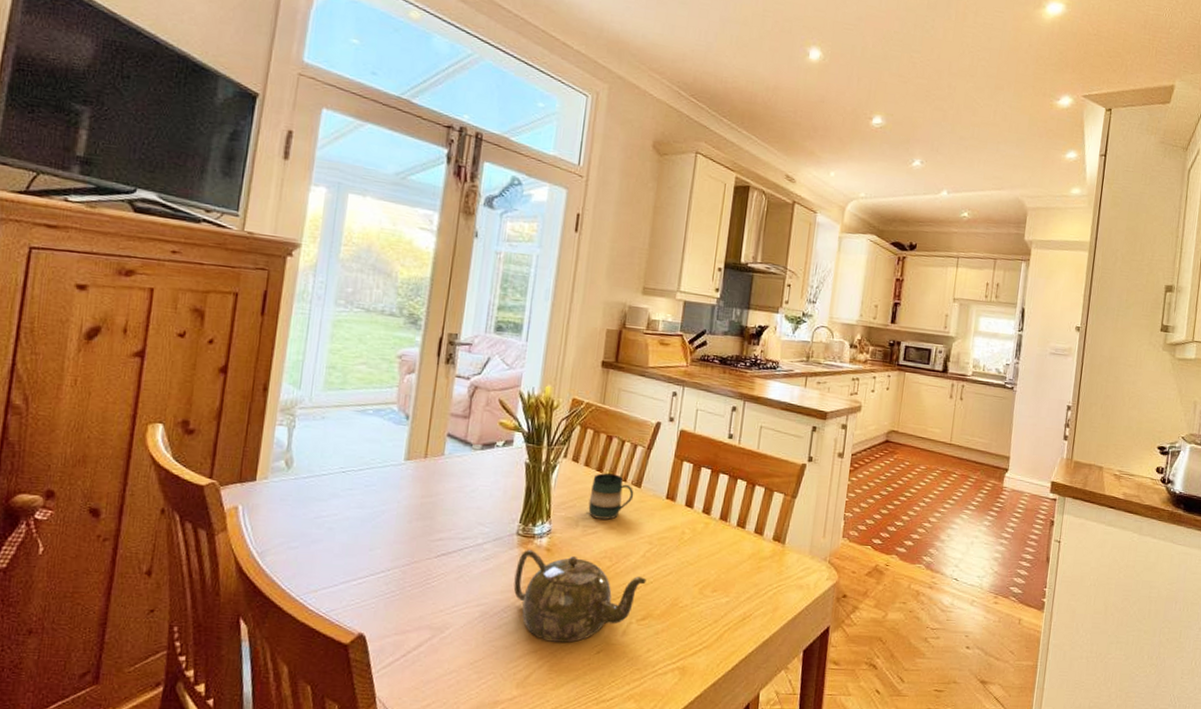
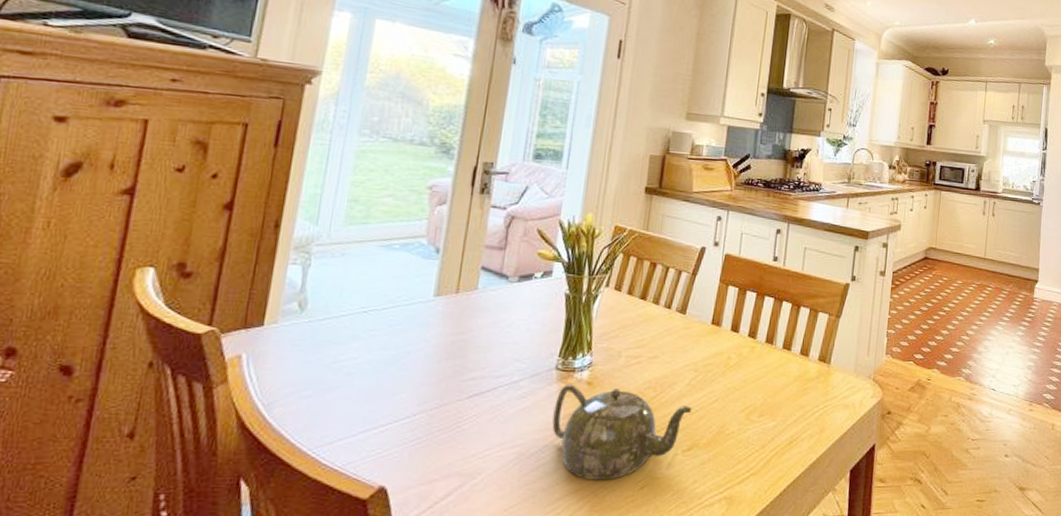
mug: present [588,473,634,520] -> none [631,301,679,349]

